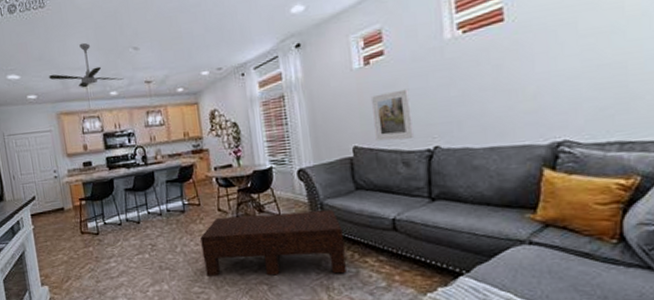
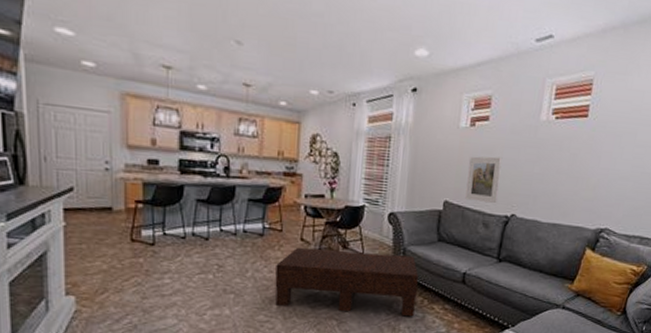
ceiling fan: present [49,42,124,88] -> none [117,15,218,74]

